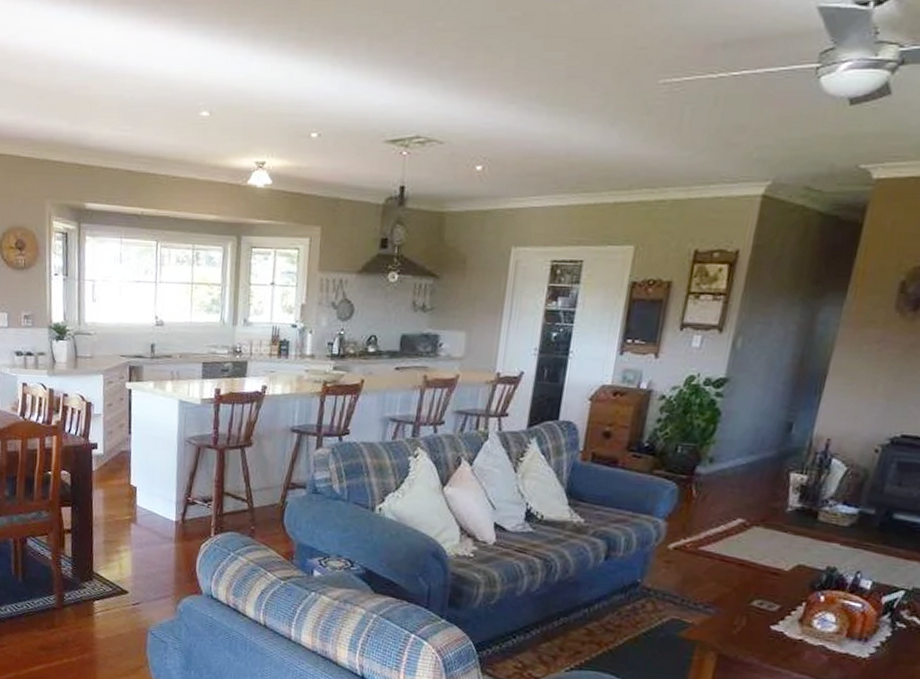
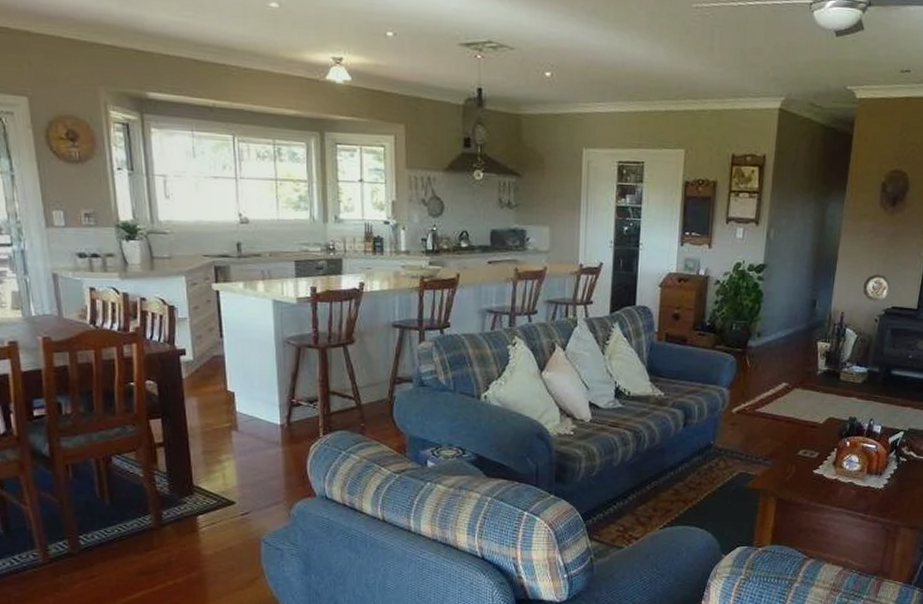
decorative plate: none [860,394,902,428] -> present [863,274,891,302]

